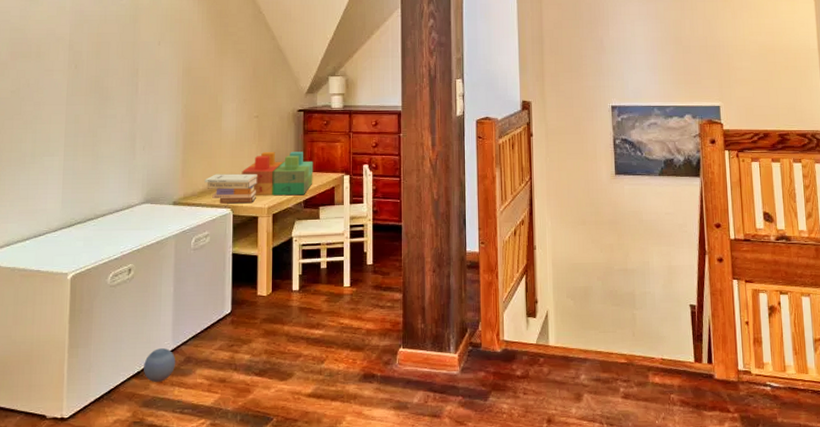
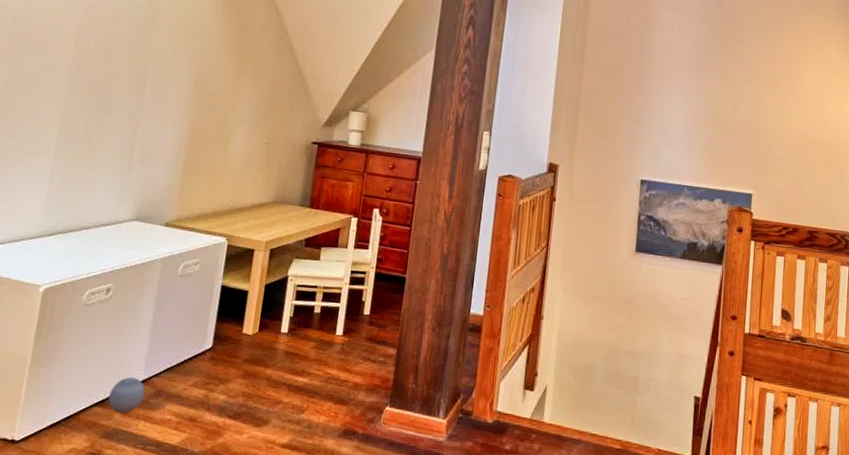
books: present [204,173,257,204] -> none [202,198,260,235]
toy blocks: present [241,151,313,196] -> none [243,181,321,233]

